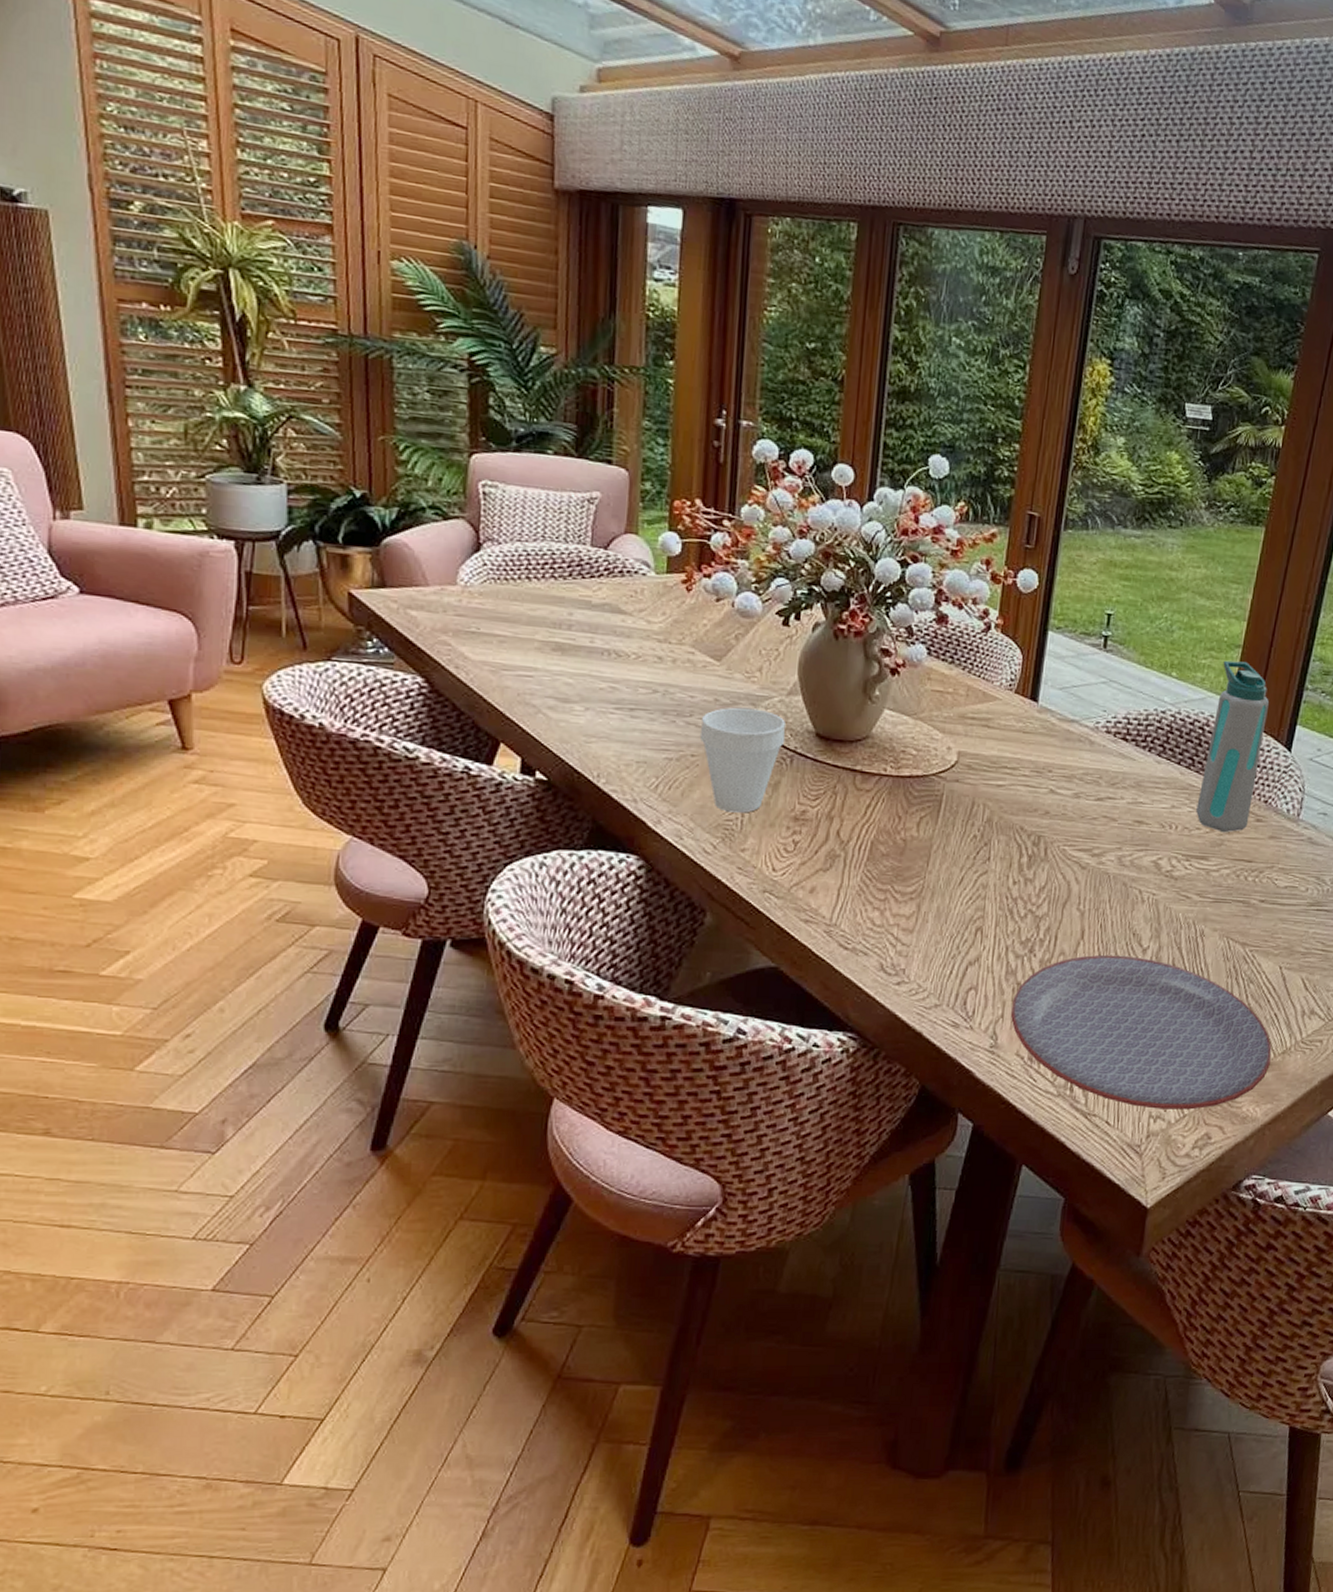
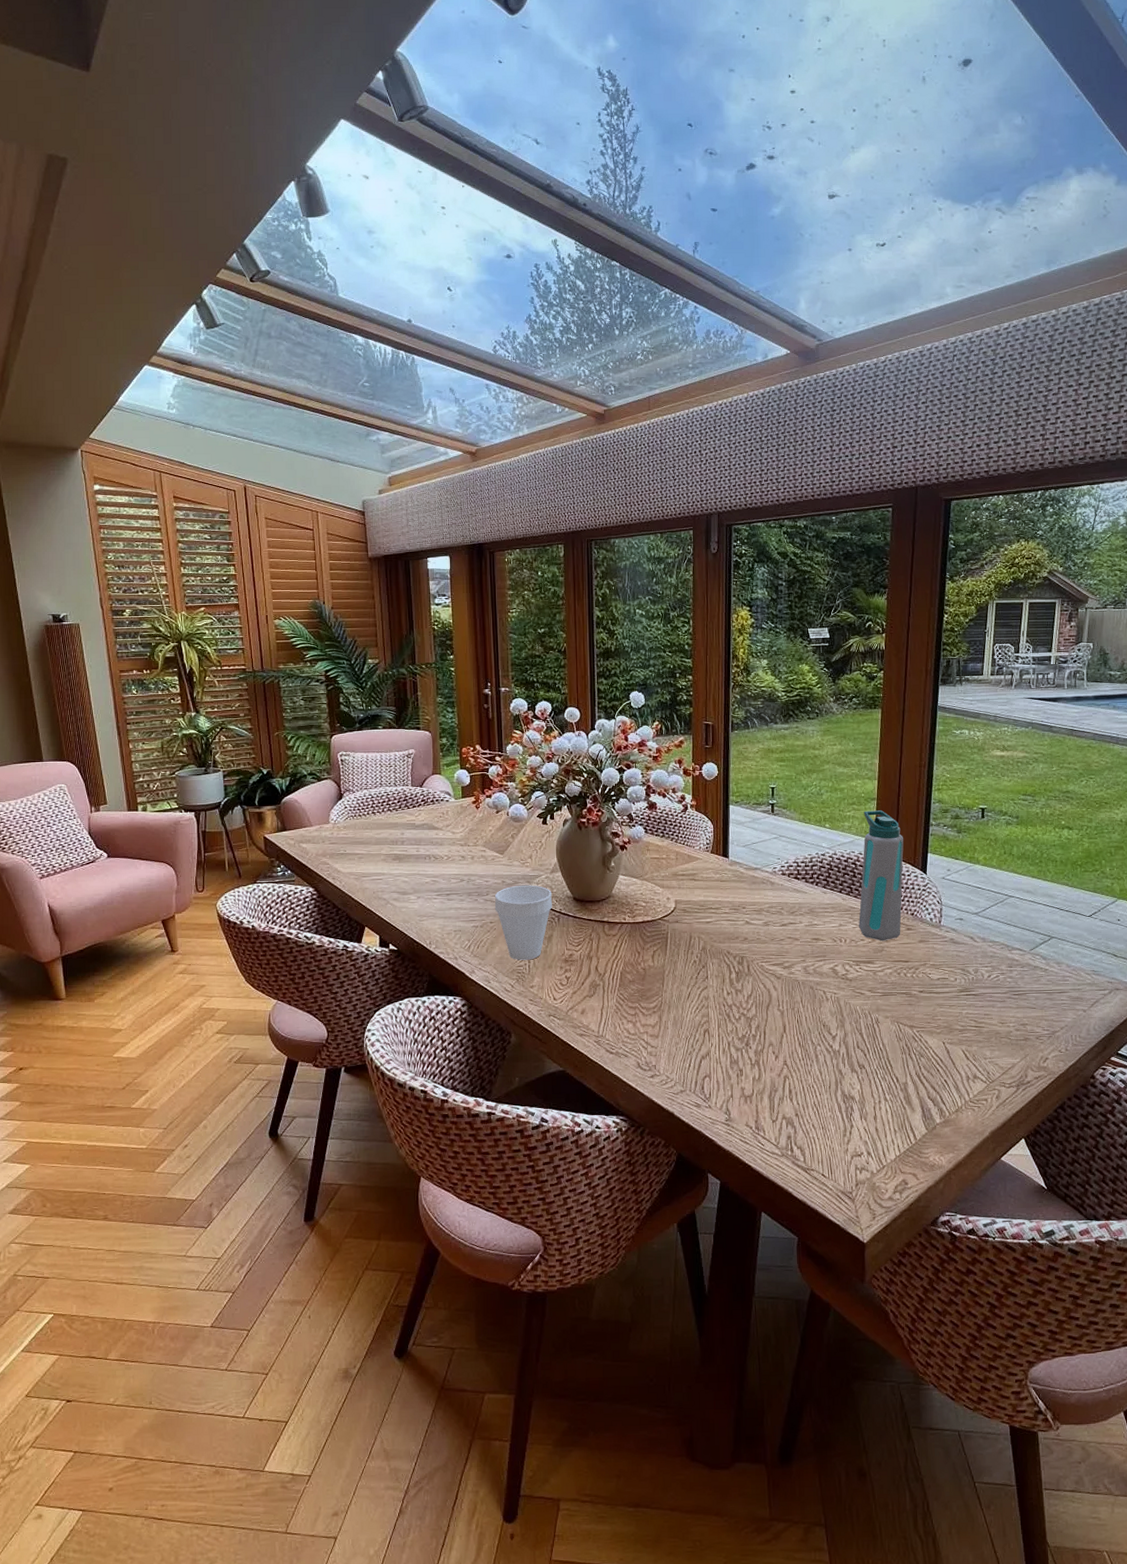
plate: present [1011,954,1272,1110] -> none [738,1042,947,1162]

